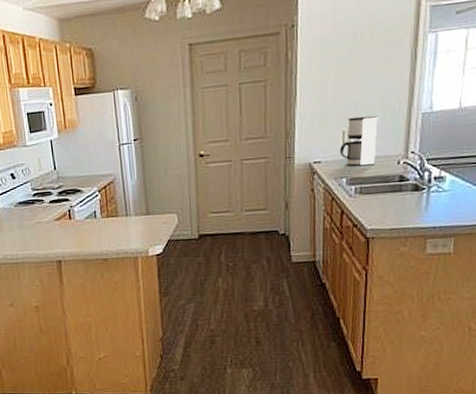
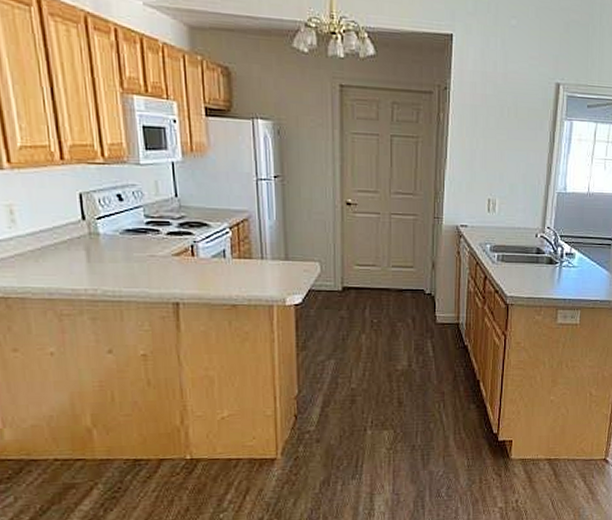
coffee maker: present [339,115,379,166] -> none [484,187,521,235]

